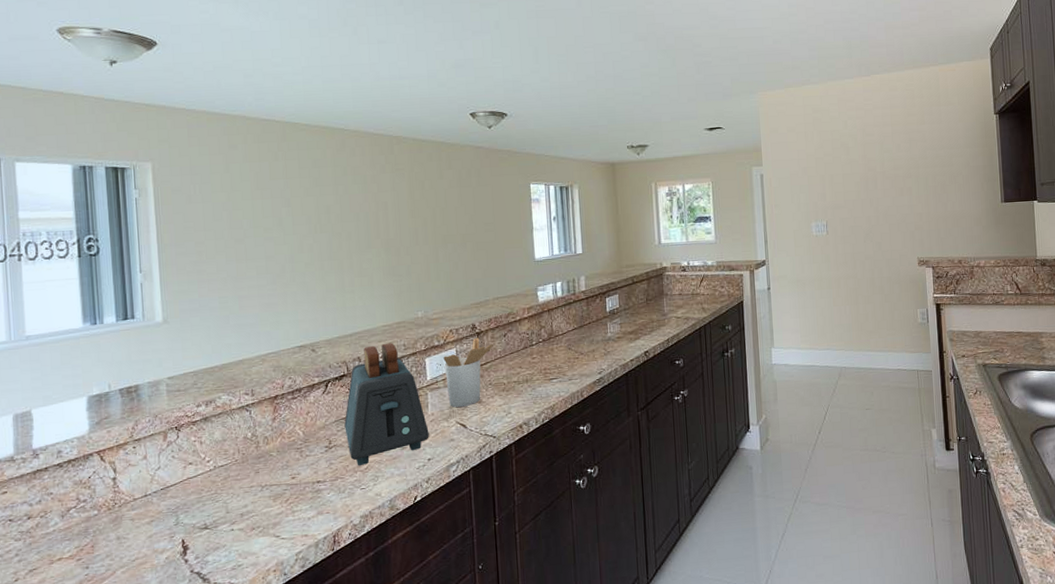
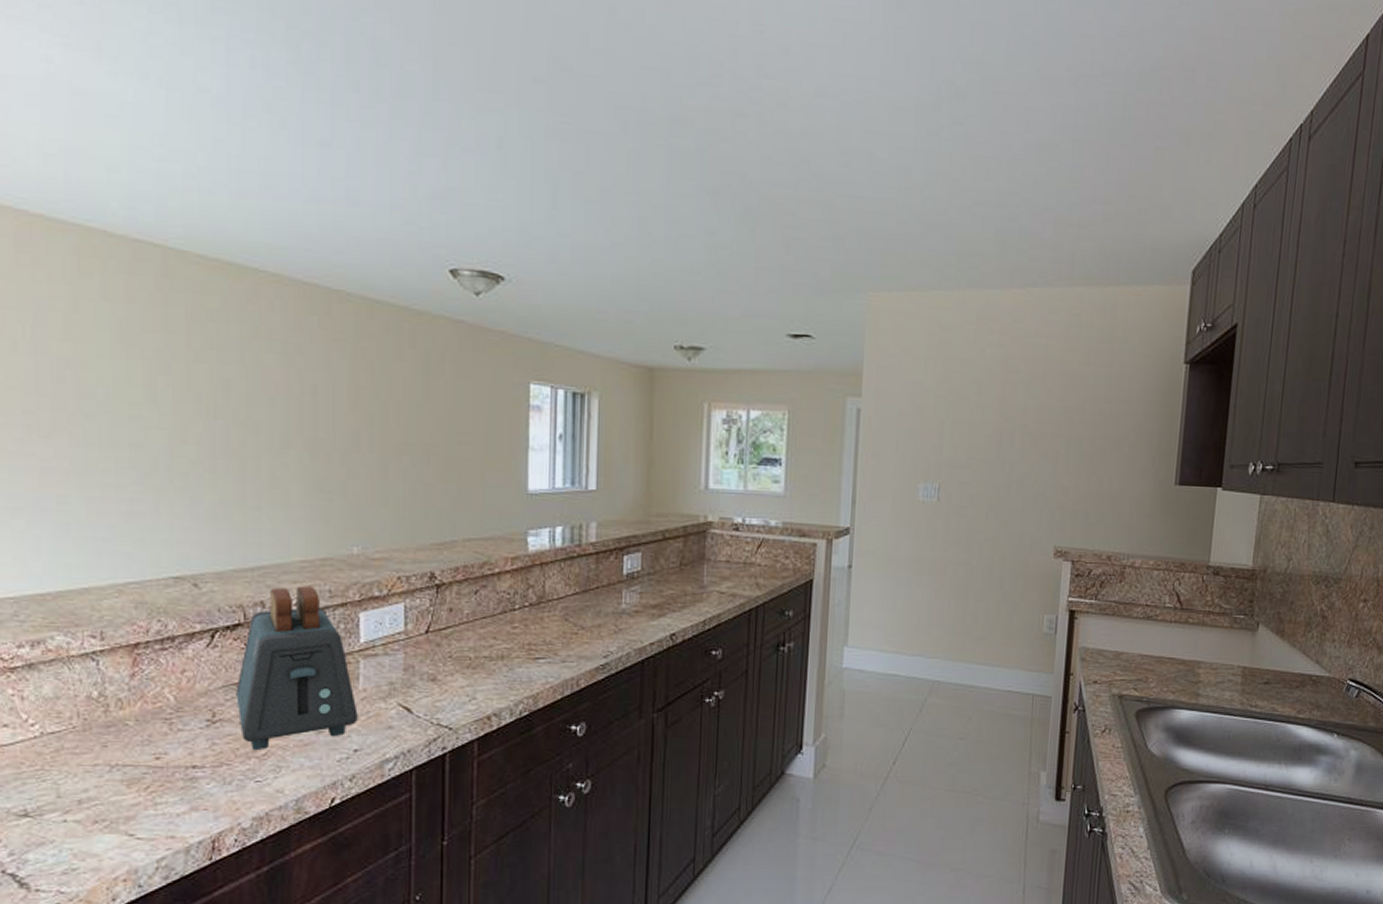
utensil holder: present [443,337,493,407] -> none [385,591,458,683]

